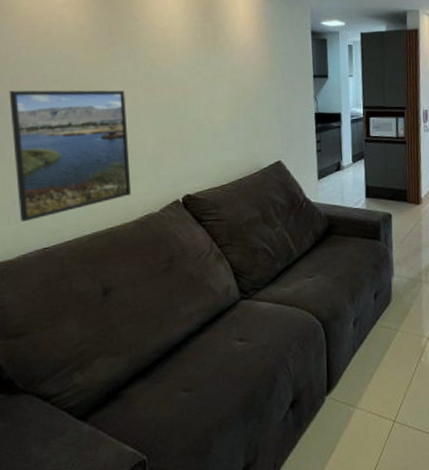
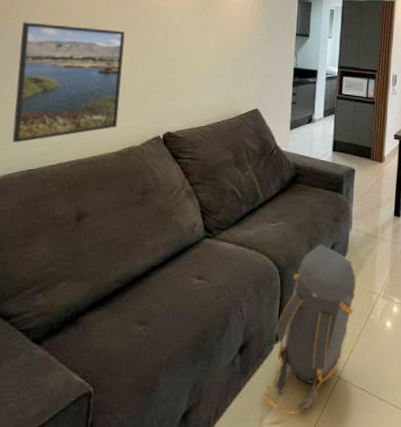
backpack: none [320,293,404,461] -> present [264,244,356,415]

